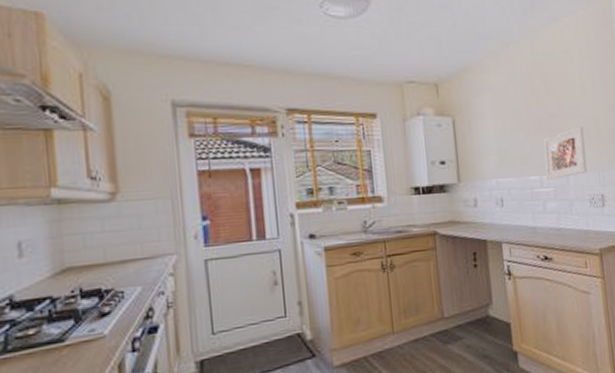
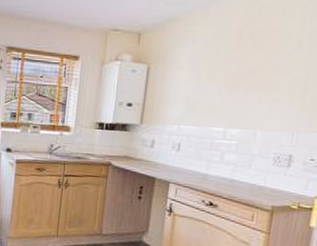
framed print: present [543,127,587,181] -> none [231,85,288,134]

